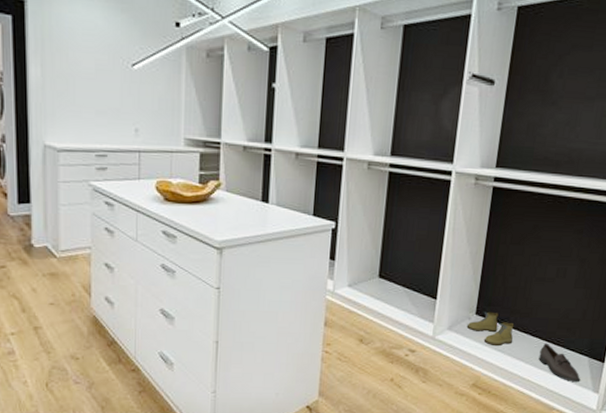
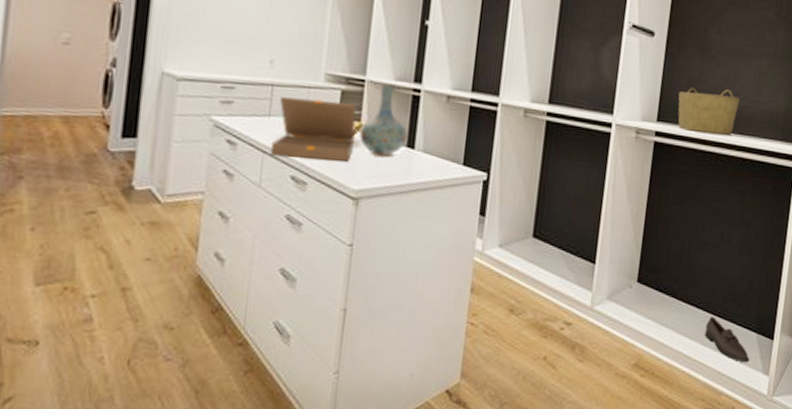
jewelry box: none [144,160,215,216] -> present [271,96,356,162]
vase: none [219,144,262,211] -> present [359,83,408,157]
boot: present [466,311,514,347] -> none [627,279,678,320]
basket: none [517,132,580,178] -> present [678,87,740,136]

